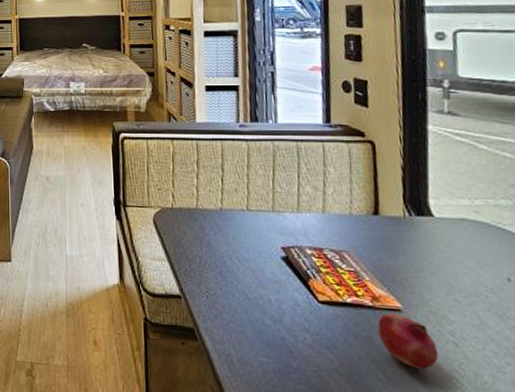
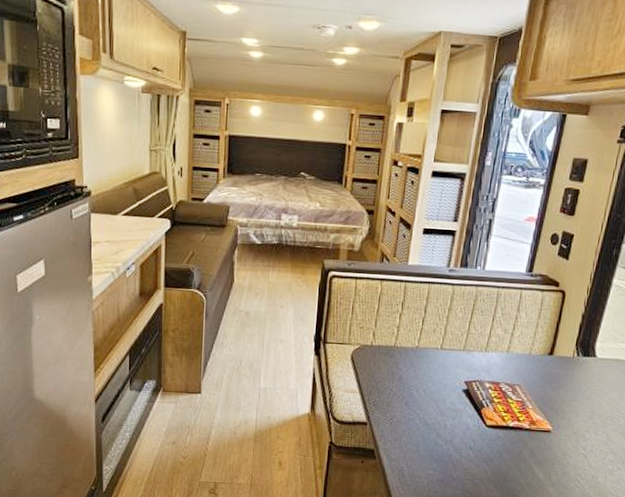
fruit: present [378,313,439,370] -> none [528,433,570,475]

